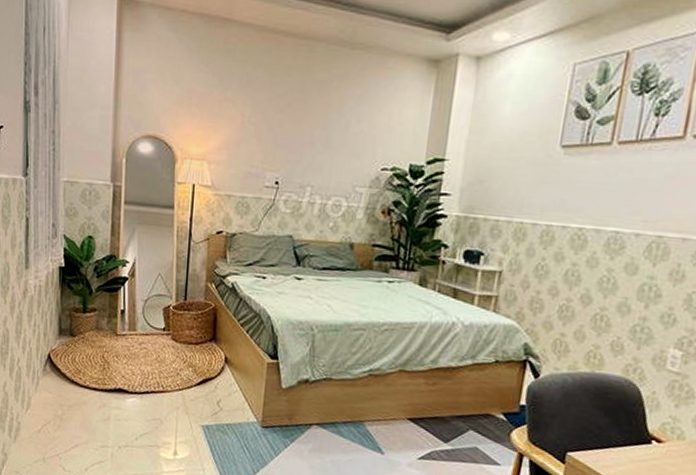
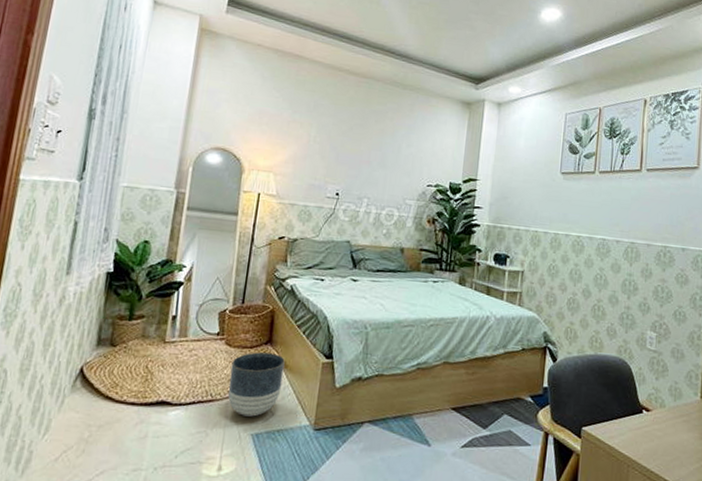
planter: none [177,348,230,410] -> present [227,352,285,417]

